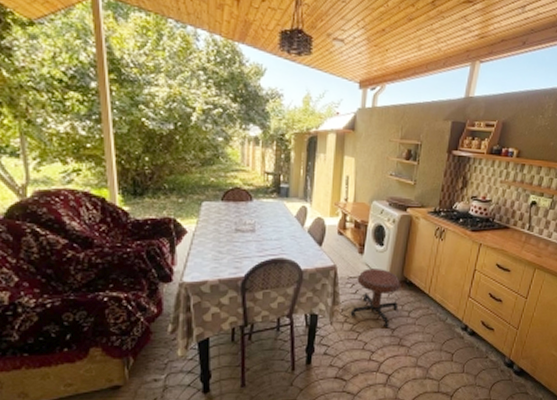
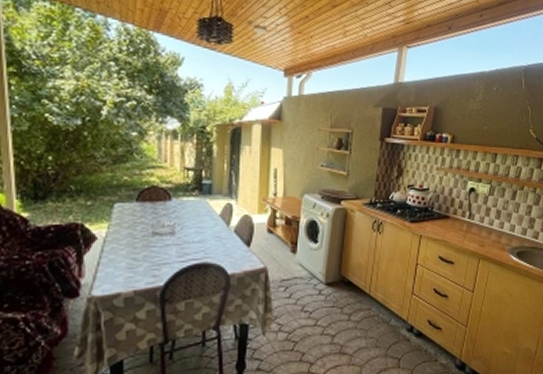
stool: present [350,268,401,327] -> none [284,268,339,334]

